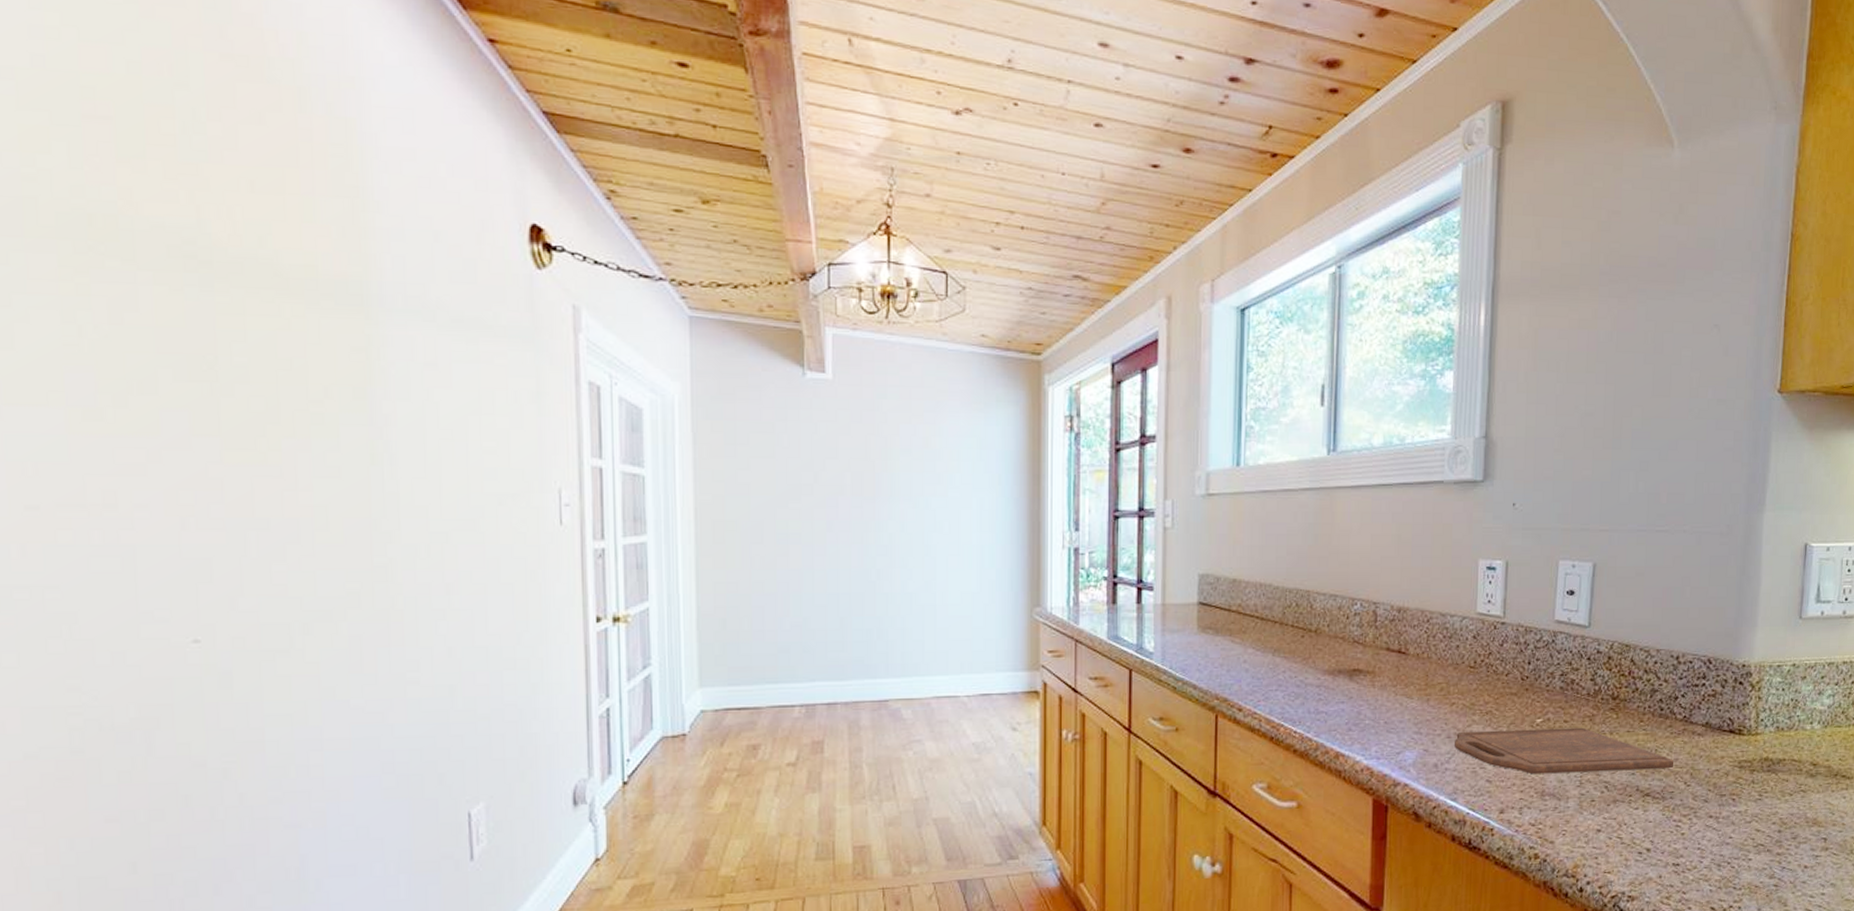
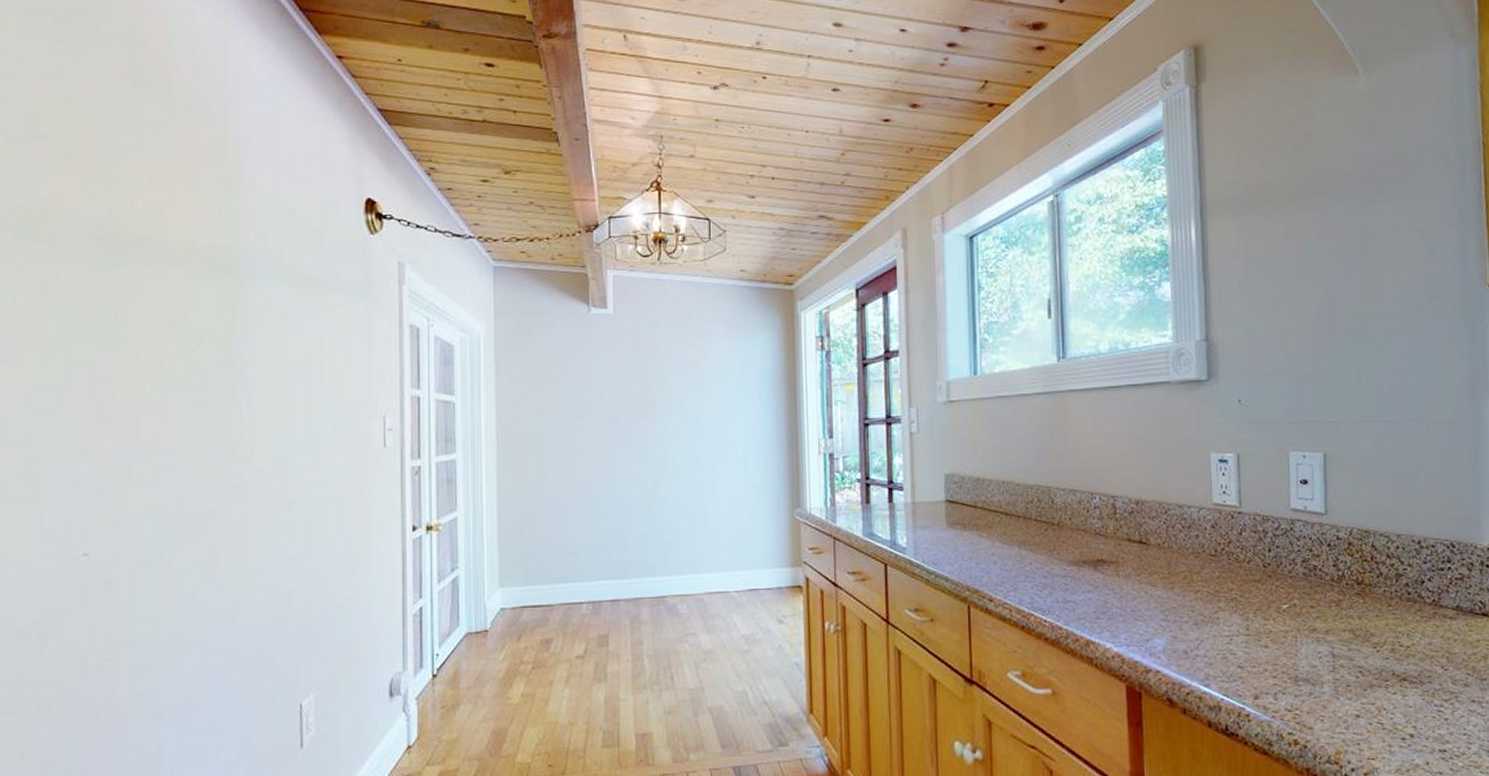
cutting board: present [1455,727,1674,775] -> none [1202,612,1429,660]

